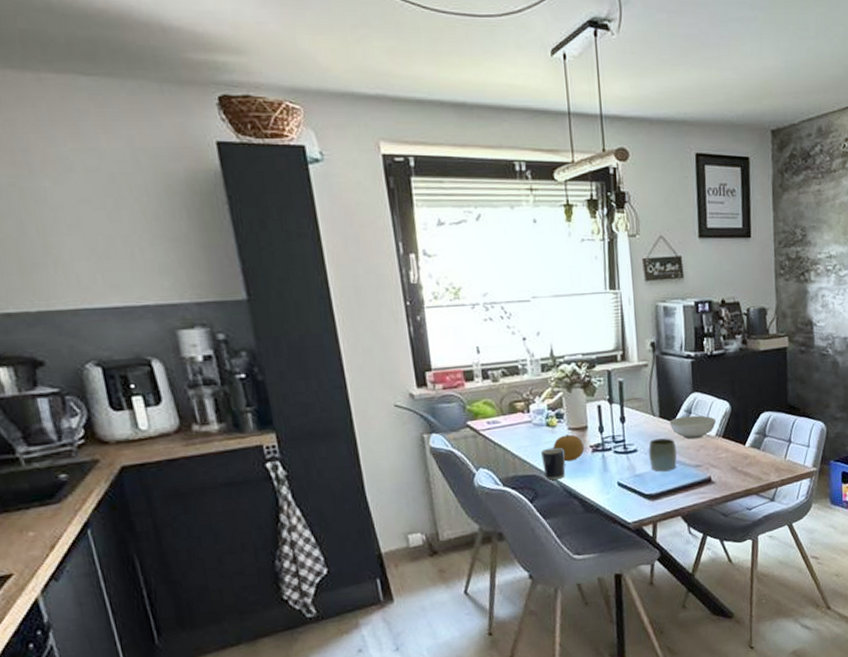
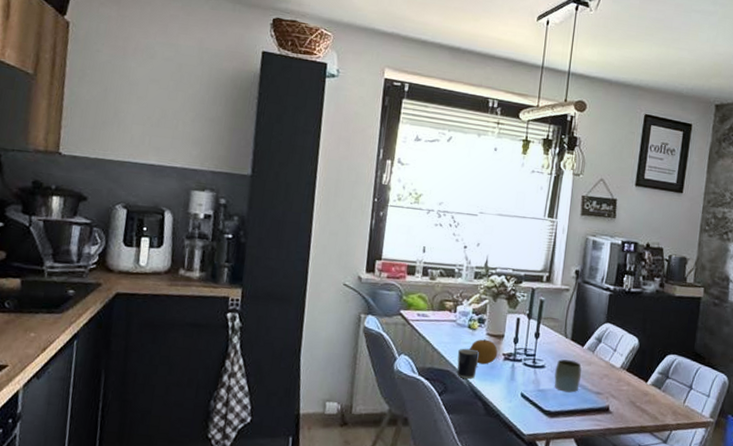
bowl: present [669,415,716,440] -> none [579,343,623,367]

